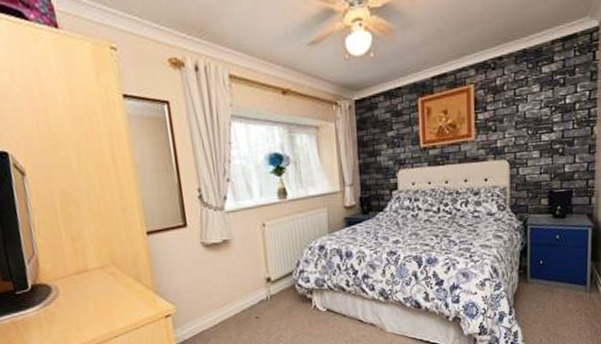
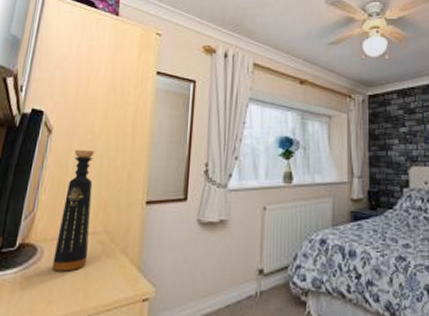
bottle: none [56,189,104,304] -> present [52,150,95,272]

